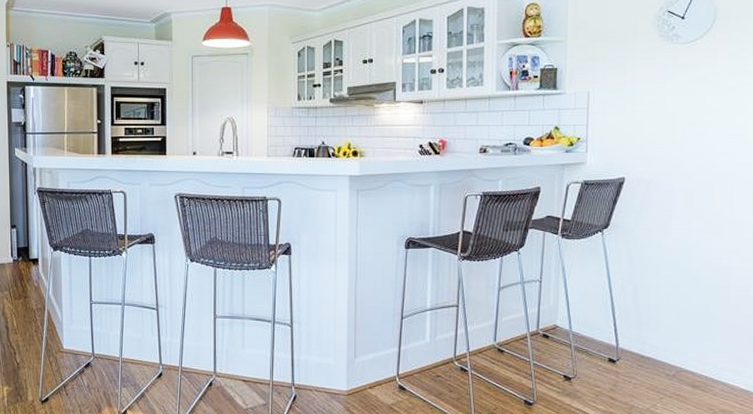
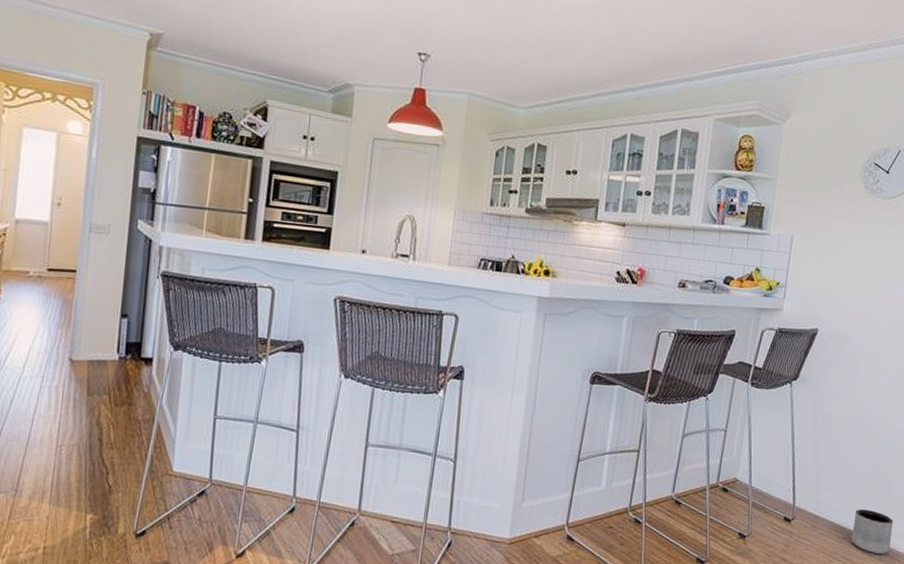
planter: none [681,346,726,390] -> present [851,508,894,555]

